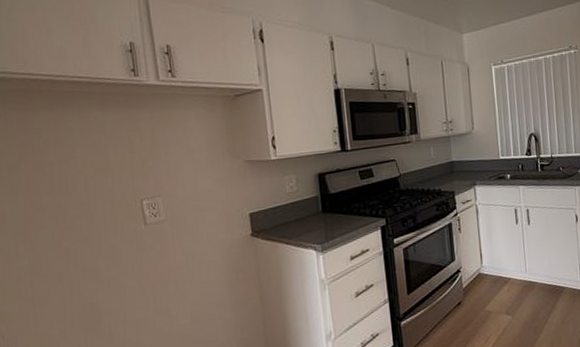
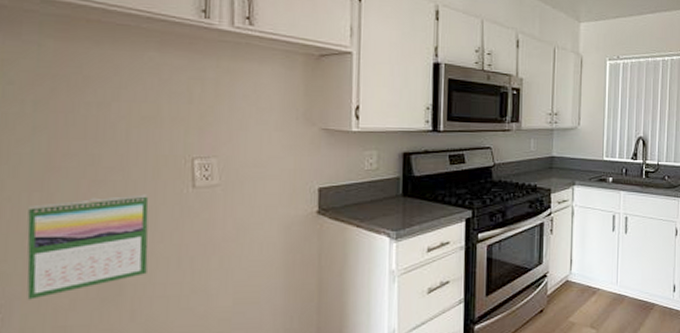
calendar: none [17,235,118,334] -> present [26,194,149,300]

